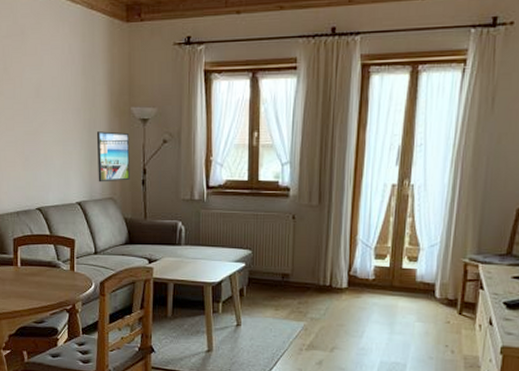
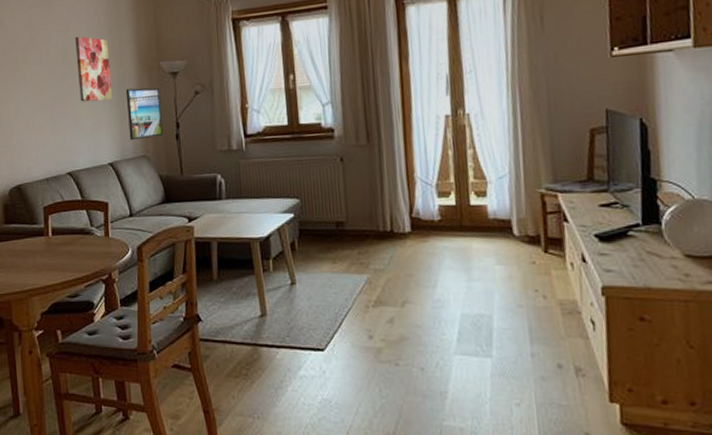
wall art: none [49,73,83,141] -> present [75,36,112,102]

